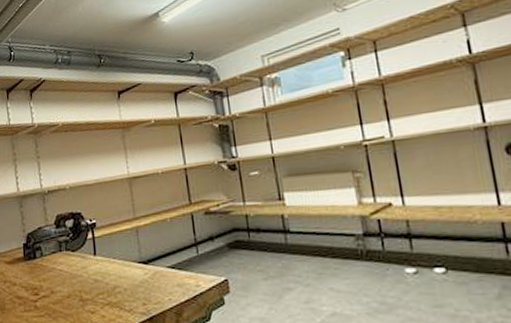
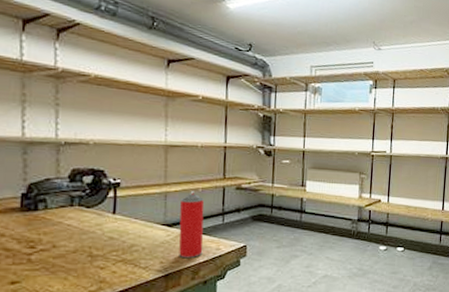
aerosol can: none [152,223,183,297] -> present [179,191,205,258]

